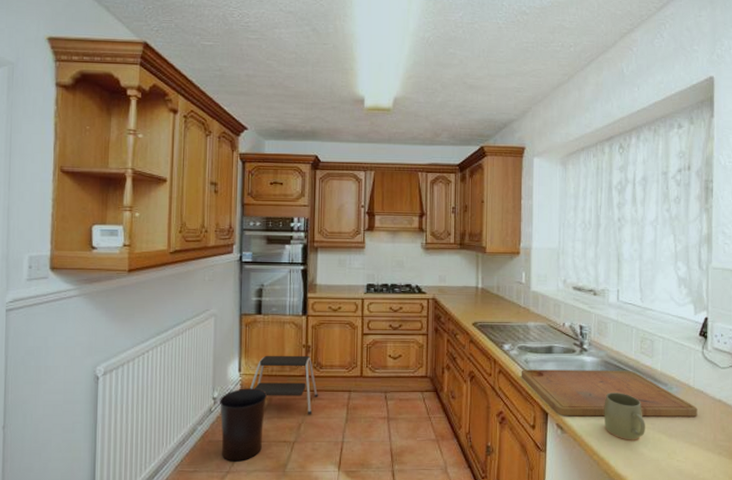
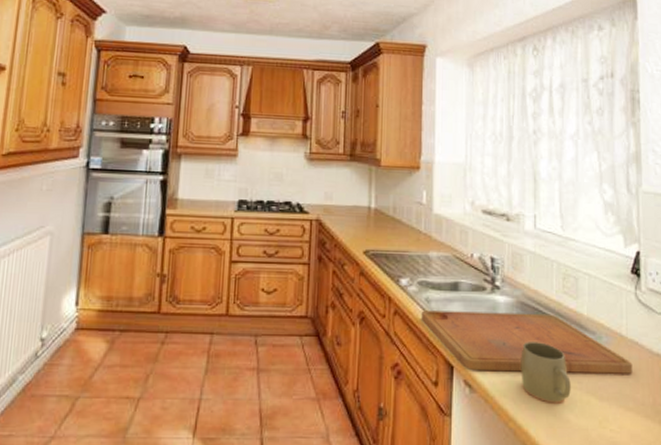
waste bin: present [220,388,267,462] -> none [46,327,109,424]
step stool: present [250,355,319,415] -> none [88,285,173,364]

